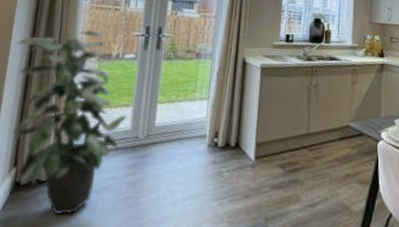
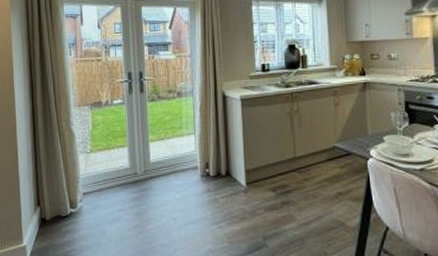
indoor plant: present [13,29,127,216] -> none [20,81,124,244]

